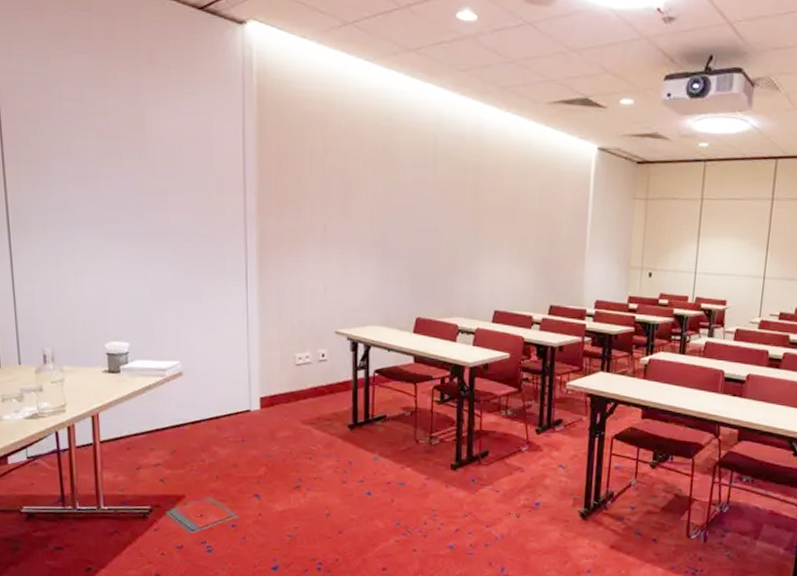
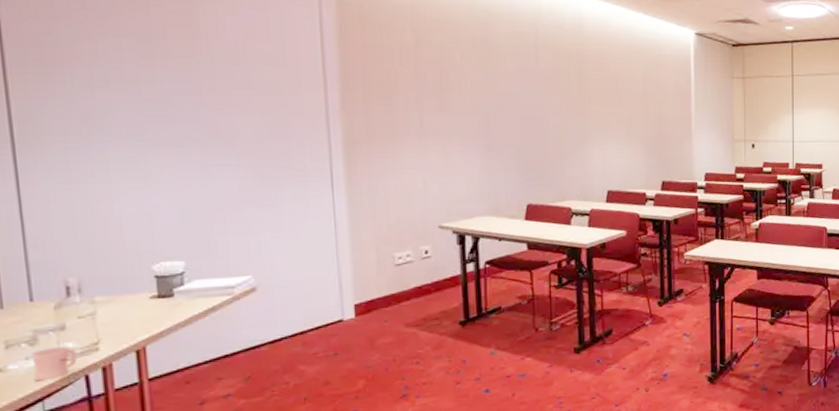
mug: none [19,404,51,432] -> present [31,345,78,382]

